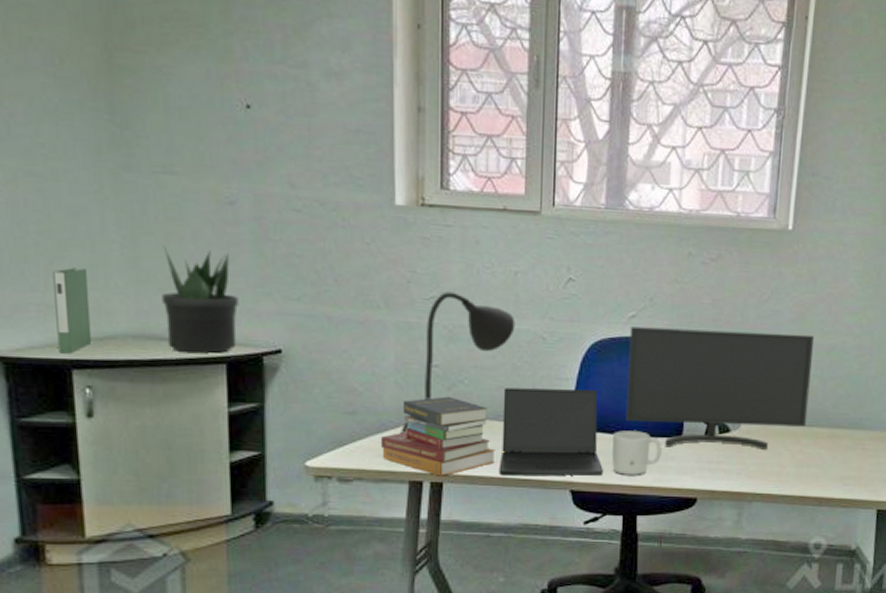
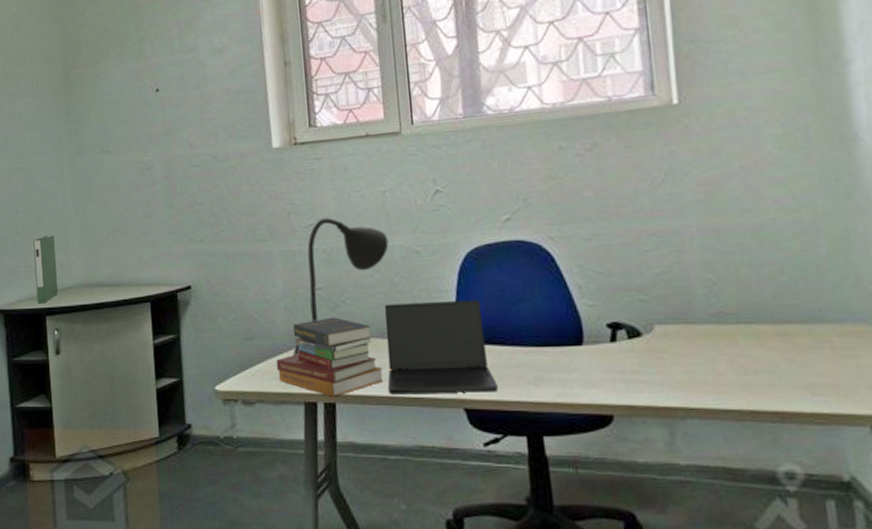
planter: present [161,245,239,354] -> none [103,208,158,296]
mug: present [612,431,662,475] -> none [503,341,562,390]
computer monitor: present [626,326,814,450] -> none [505,215,742,357]

